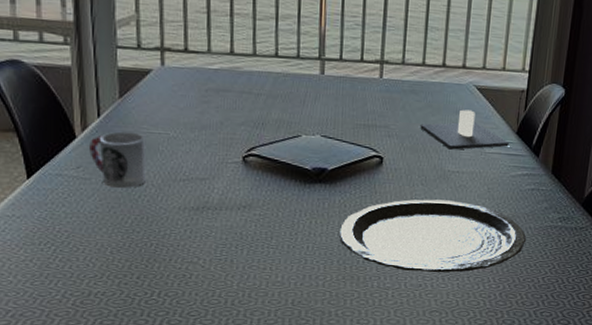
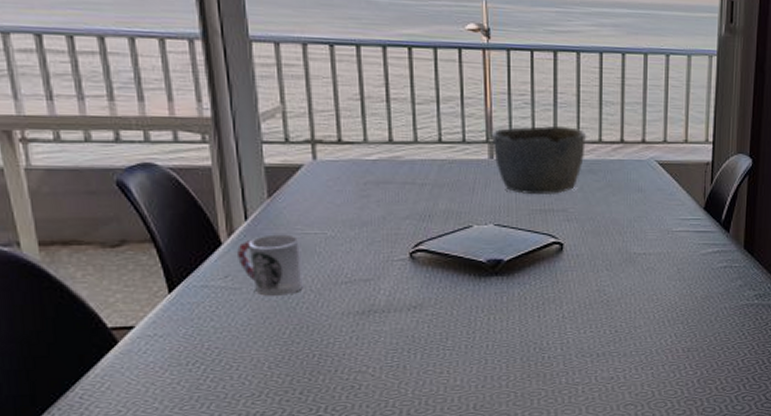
bowl: none [323,46,411,111] -> present [491,125,586,194]
plate: present [338,199,527,272] -> none [520,284,722,363]
candle: present [420,109,509,150] -> none [601,187,697,231]

